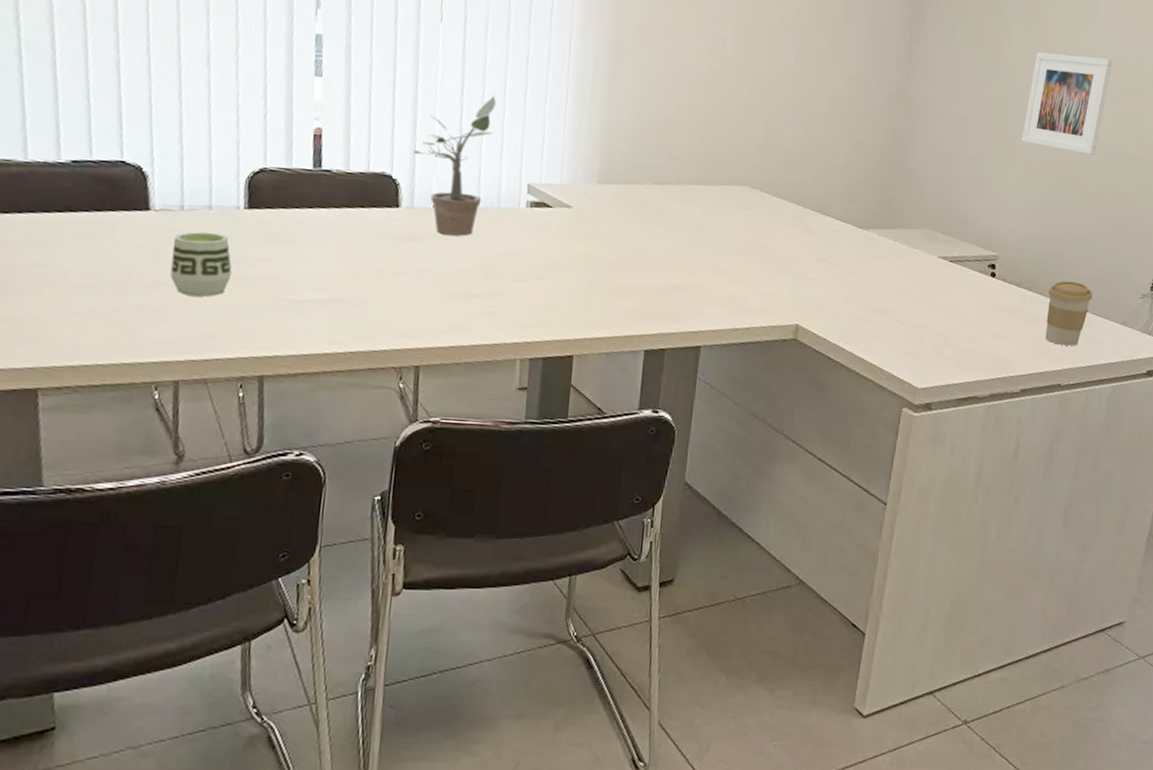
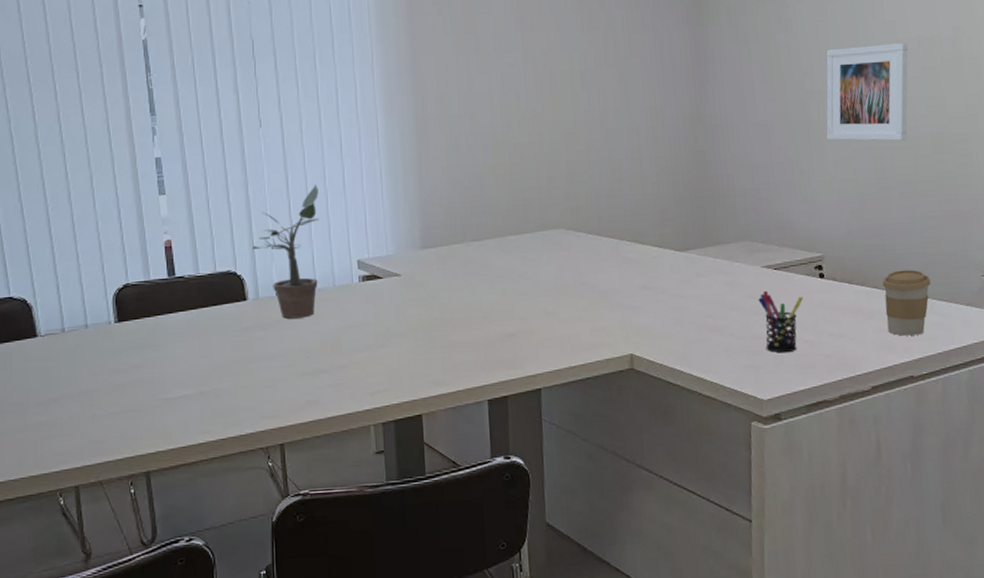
cup: present [170,231,233,297] -> none [59,348,112,408]
pen holder: none [929,280,973,345] -> present [758,290,804,353]

